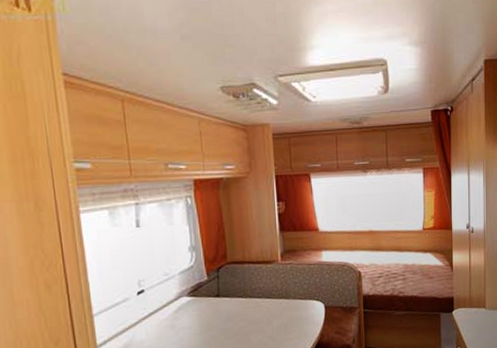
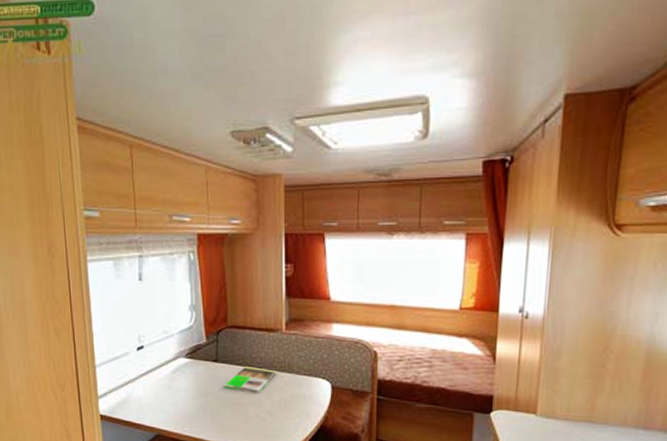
magazine: none [226,297,275,322] -> present [223,367,276,393]

